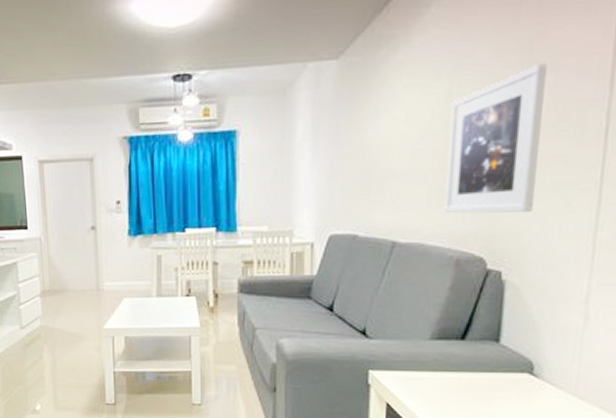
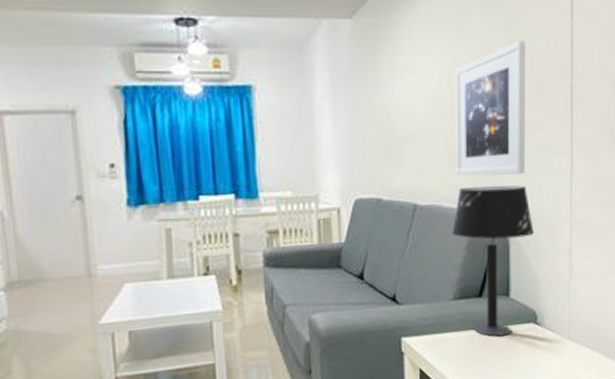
table lamp: none [434,224,540,383] -> present [452,185,535,337]

